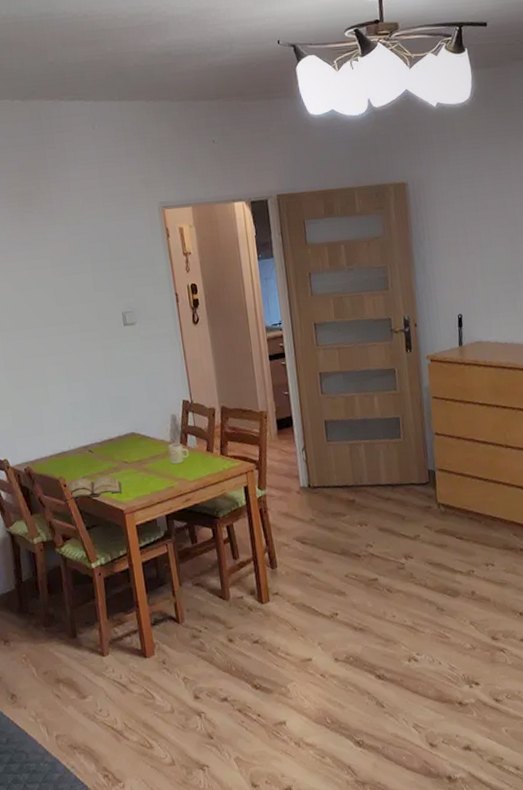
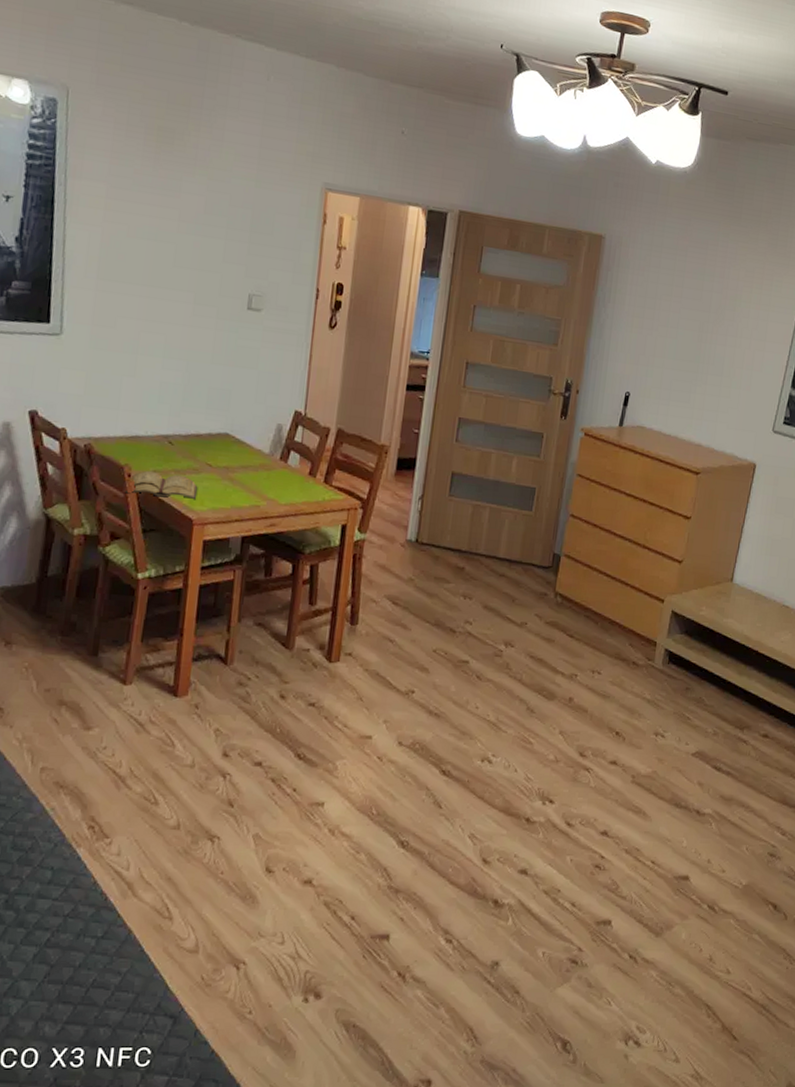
mug: present [168,442,190,465] -> none [262,456,288,482]

